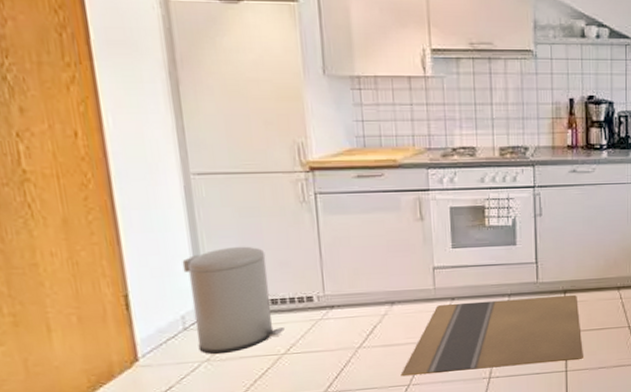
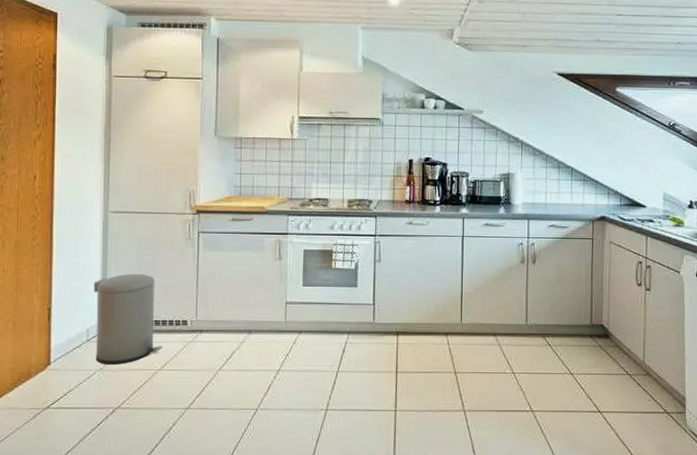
door mat: present [400,294,583,376] -> none [251,336,412,401]

